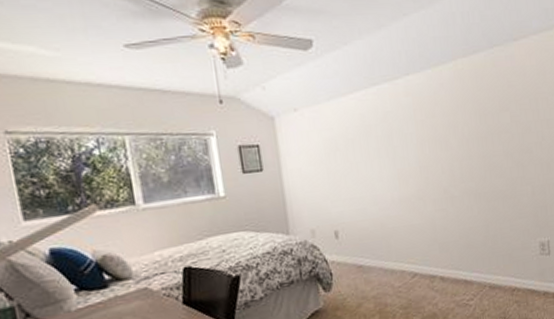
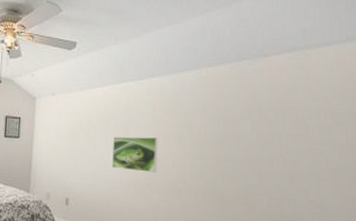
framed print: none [376,144,428,187] -> present [112,136,158,173]

